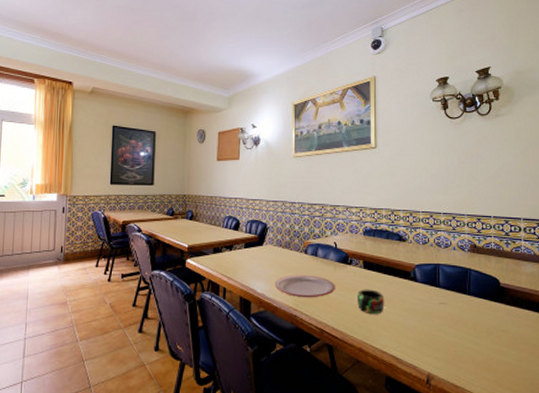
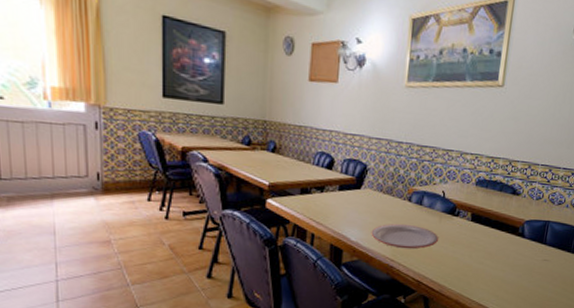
mug: present [357,289,385,315] -> none [459,242,489,268]

